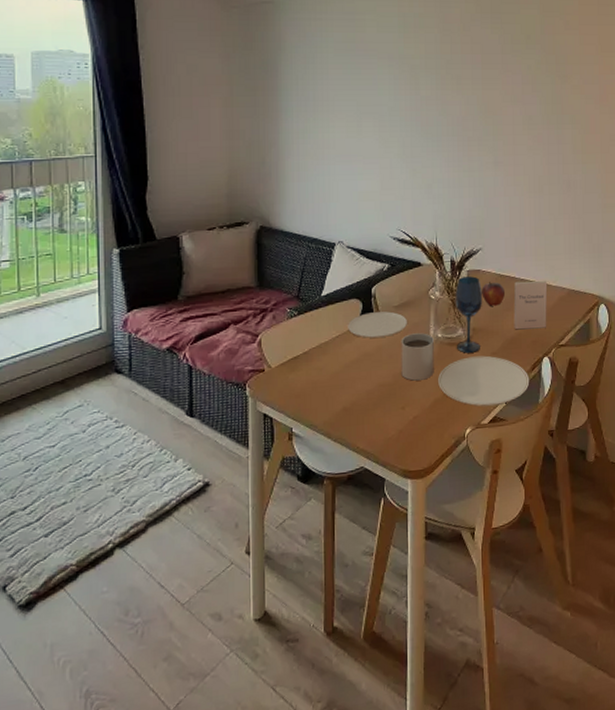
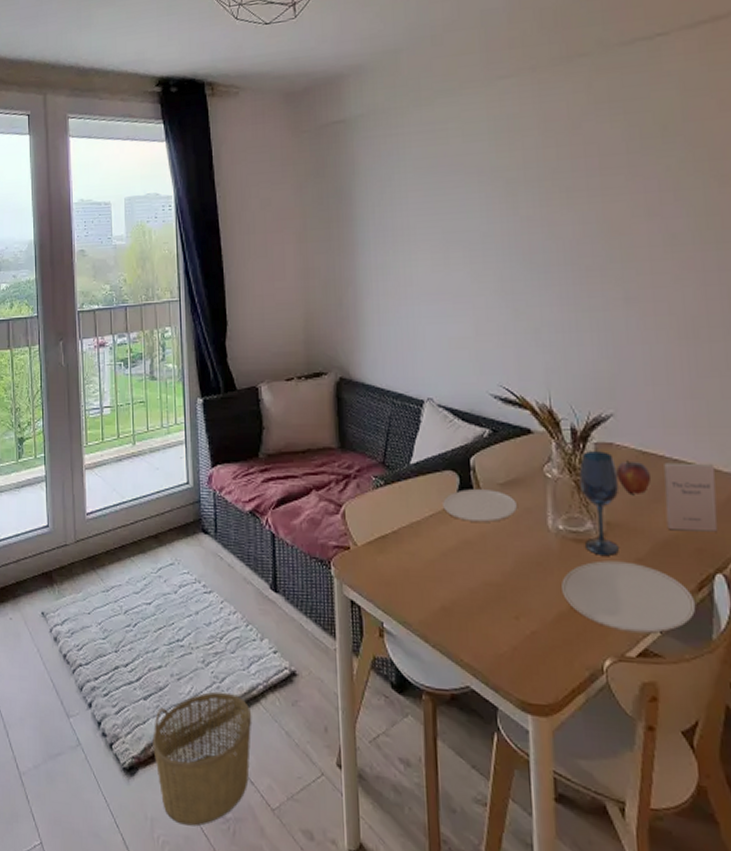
basket: none [54,512,164,642] -> present [152,691,252,826]
mug: present [401,333,435,381] -> none [509,521,556,584]

